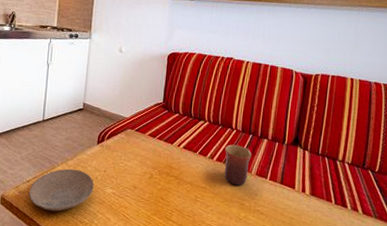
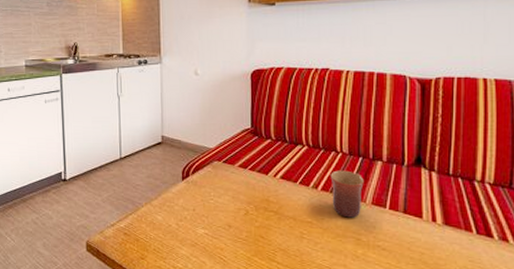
plate: present [28,168,94,211] -> none [114,209,184,256]

